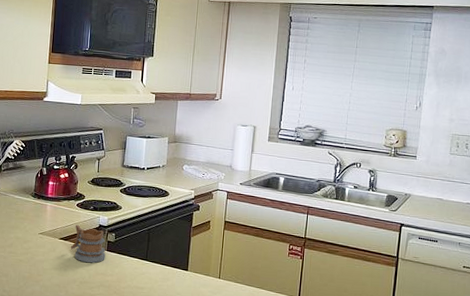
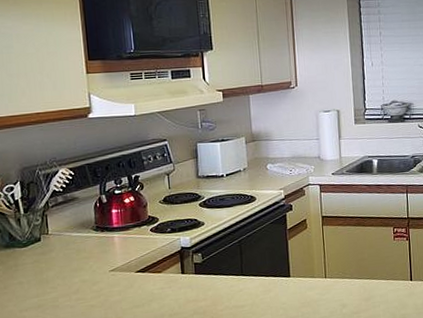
mug: present [71,224,106,263] -> none [151,252,195,293]

